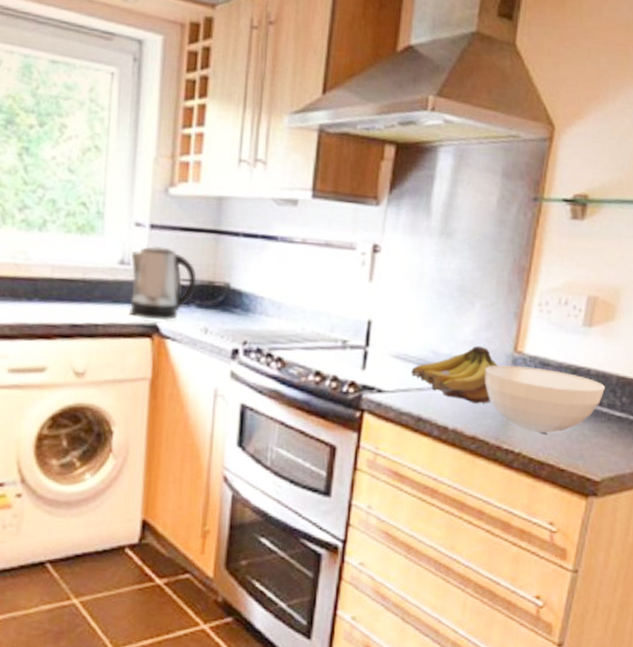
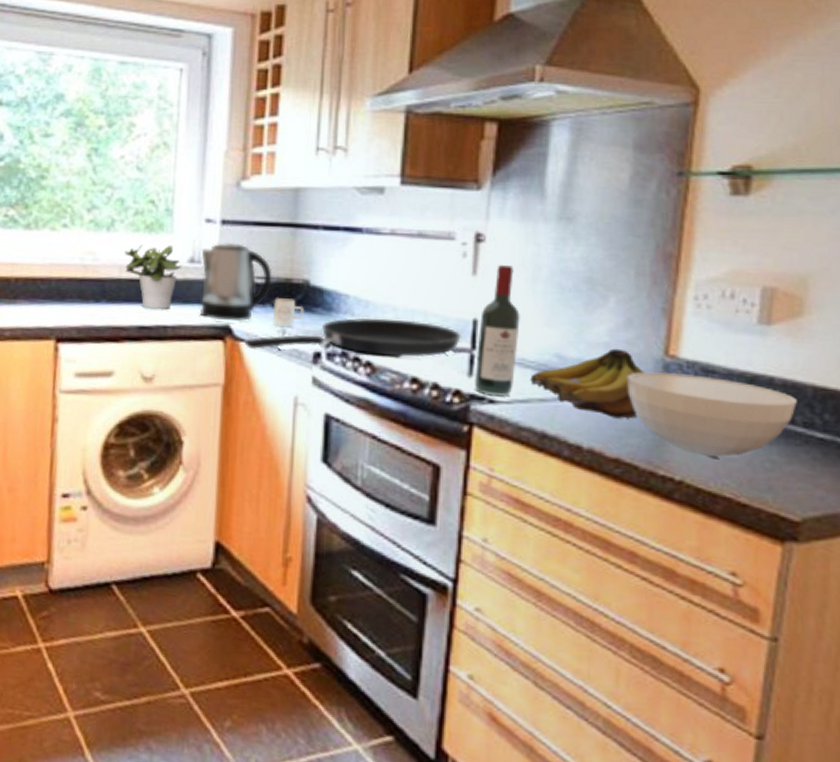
potted plant: none [57,246,112,310] -> present [125,245,182,311]
frying pan: none [171,318,358,353] -> present [245,317,461,357]
mug: none [197,299,225,327] -> present [273,298,305,328]
wine bottle: none [367,273,406,386] -> present [475,265,520,395]

